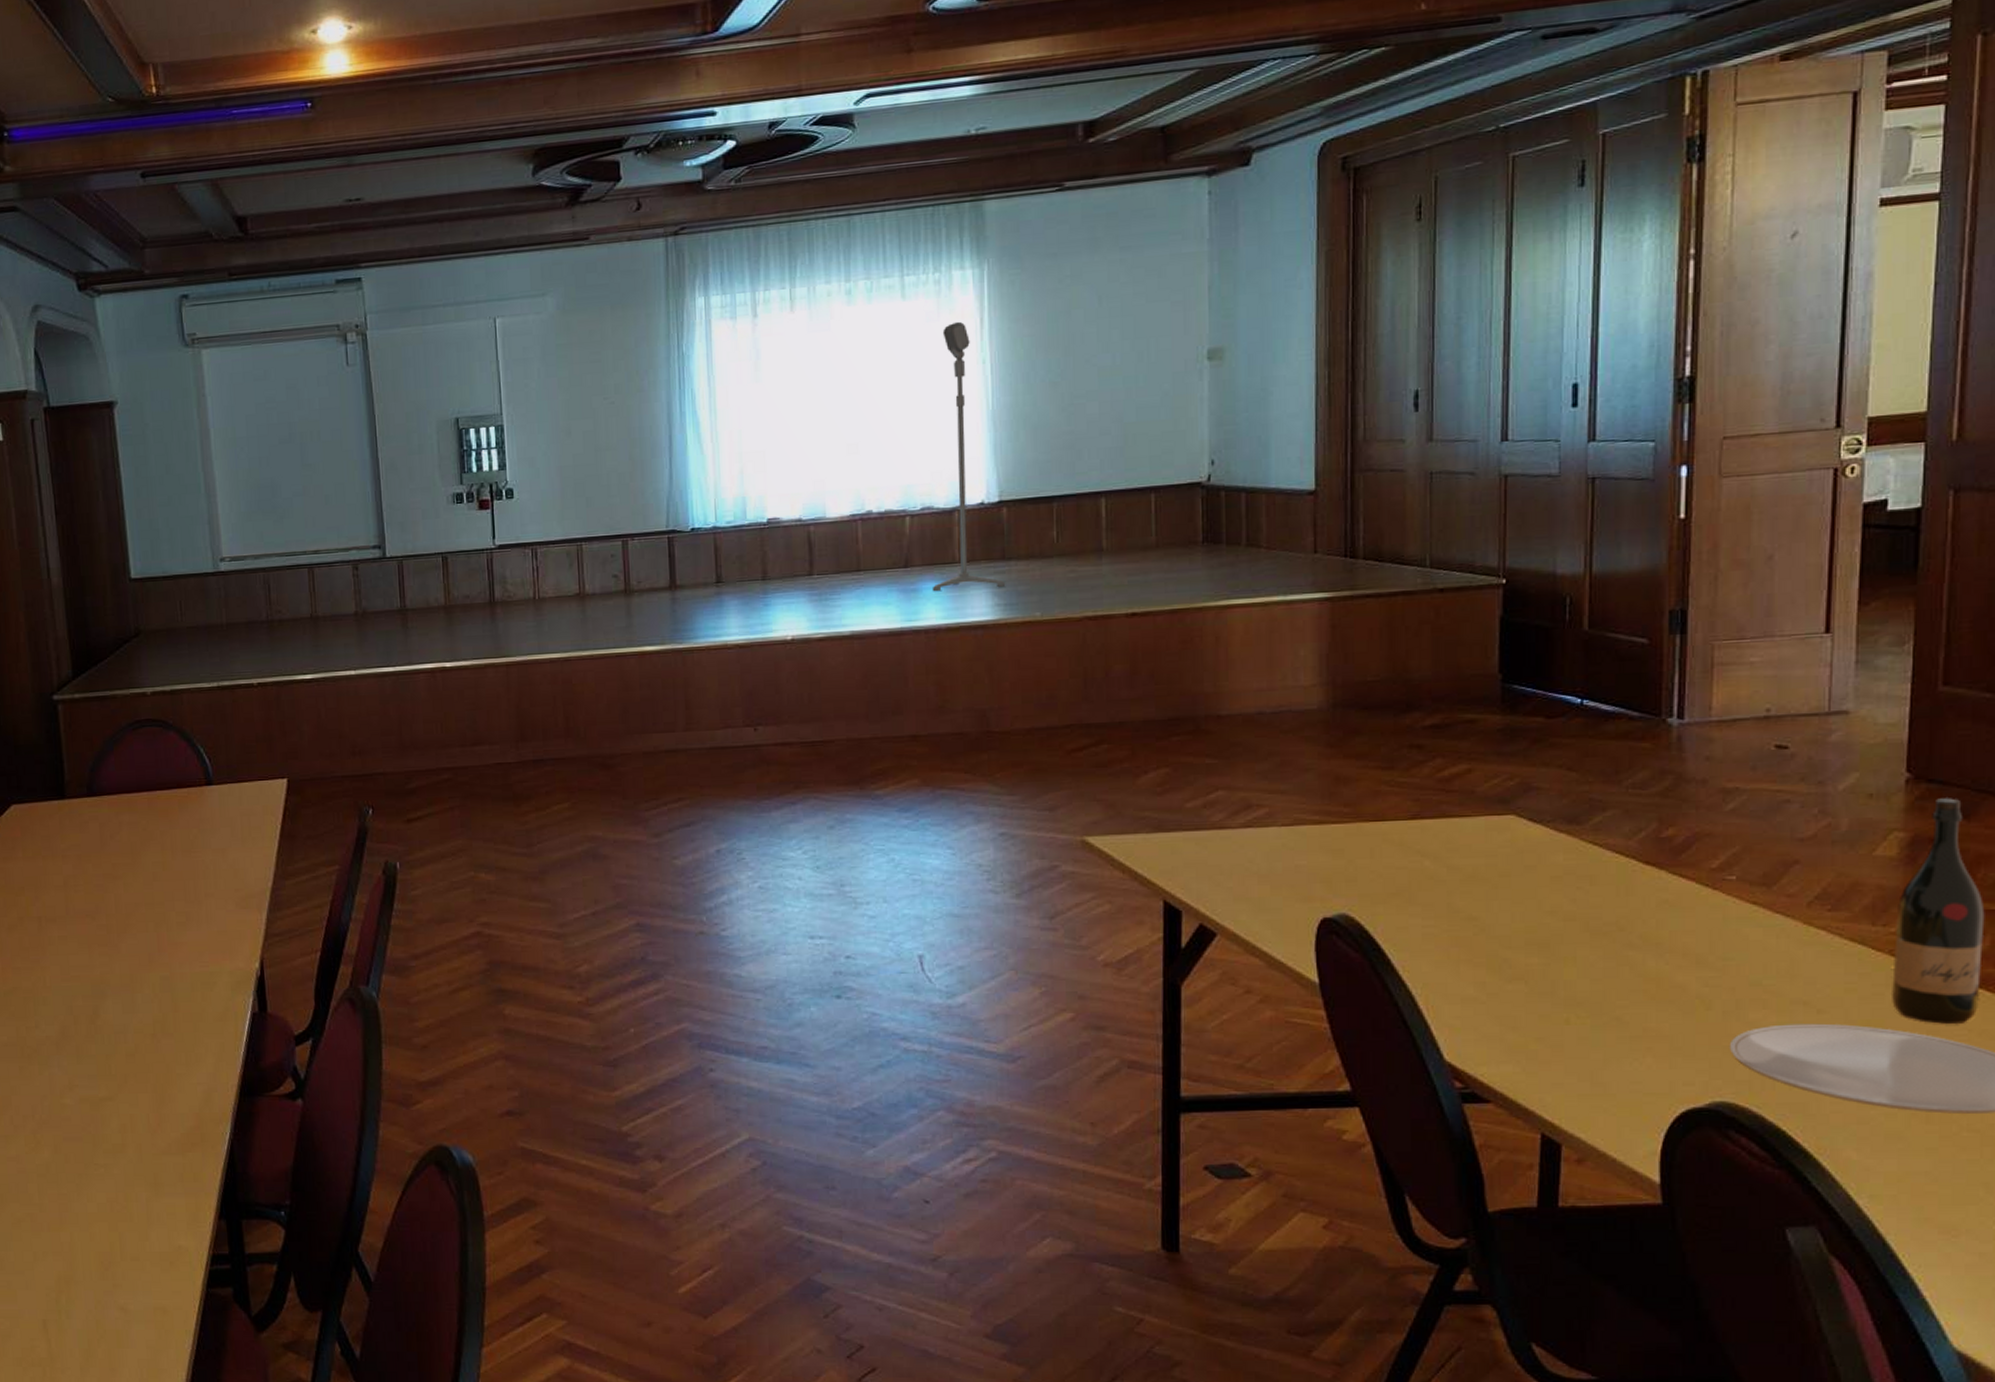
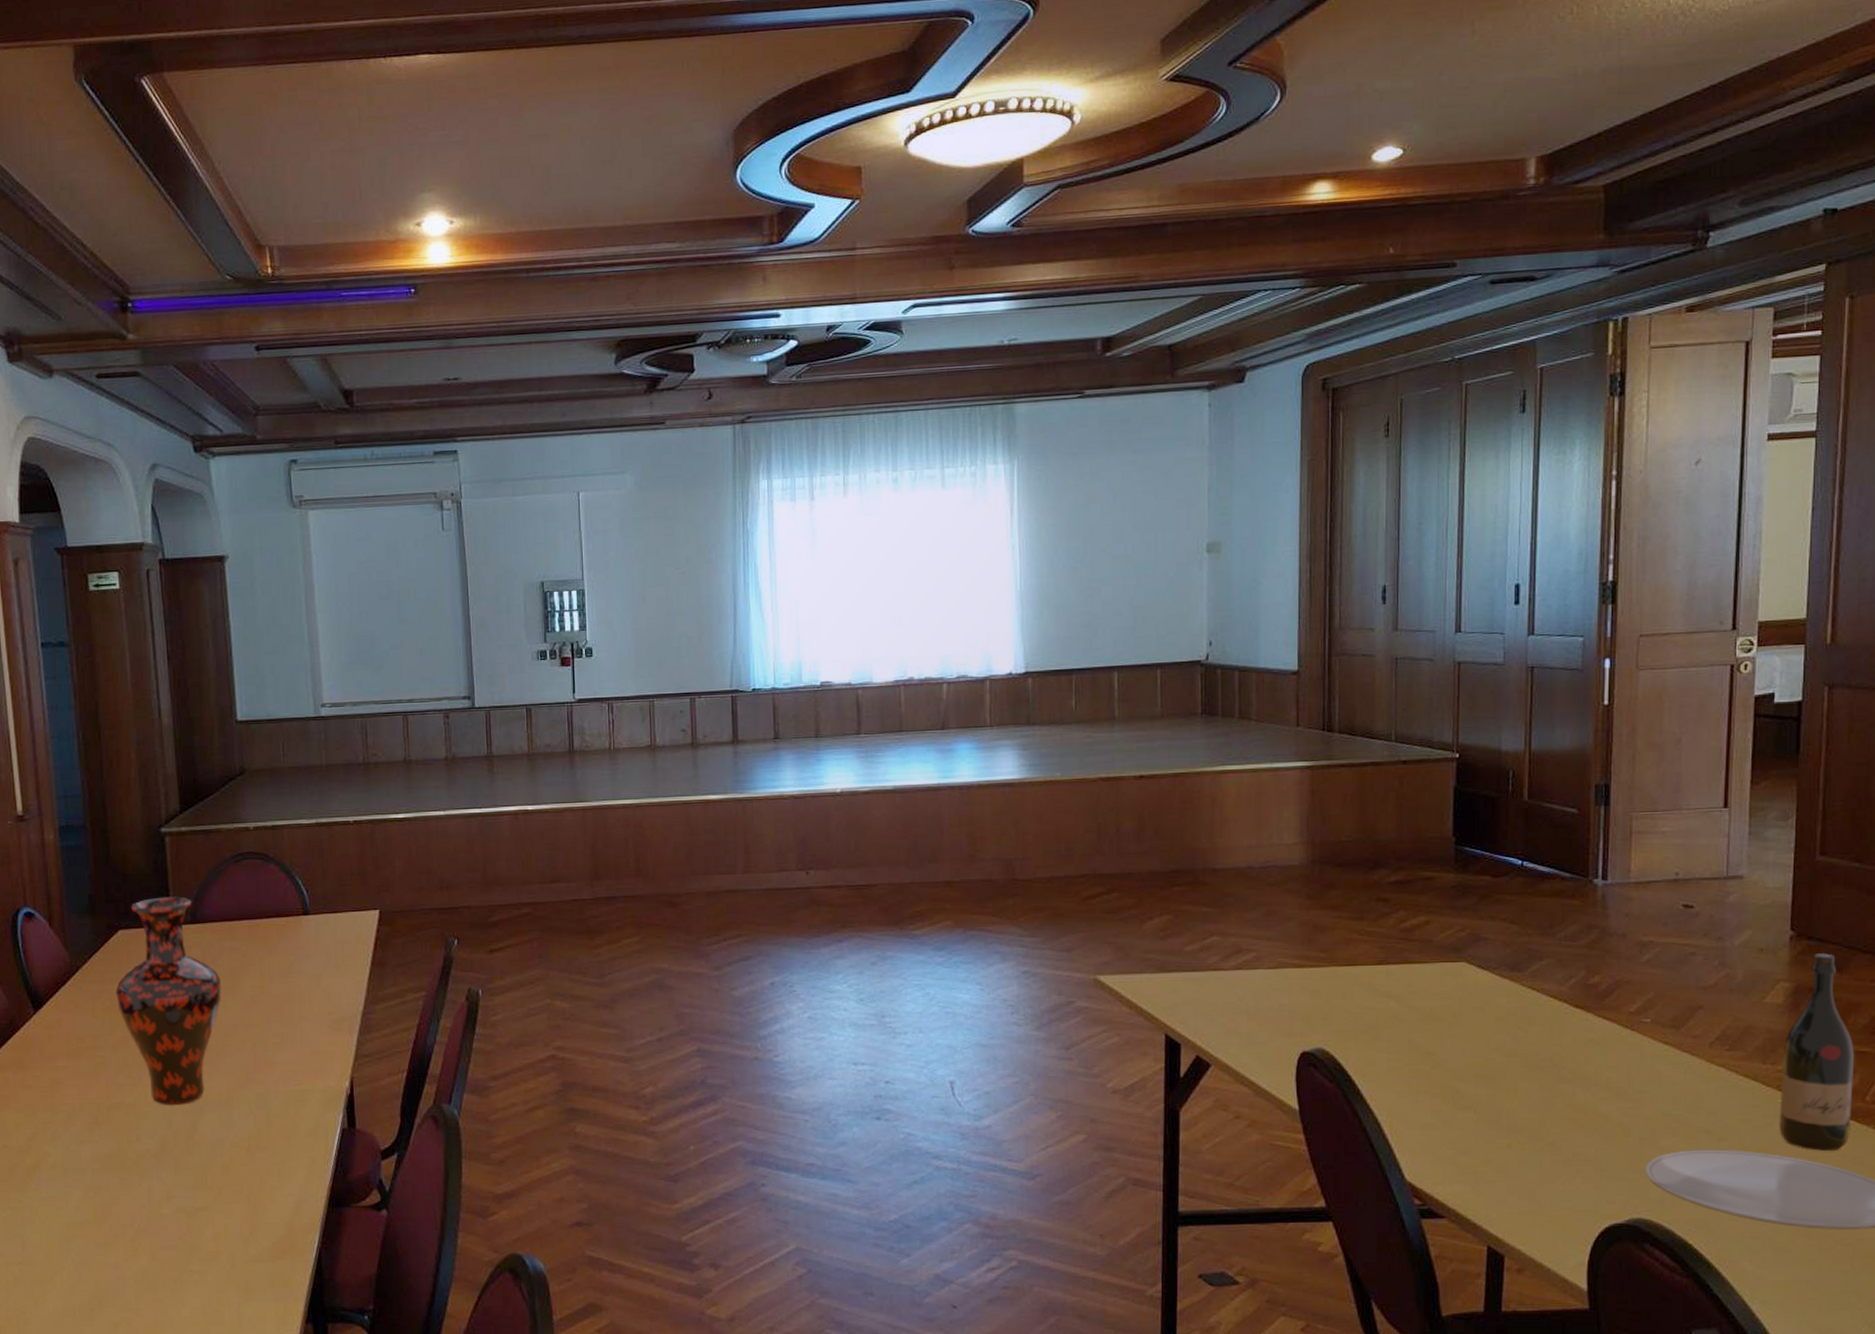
vase: none [10,768,121,989] -> present [116,896,221,1105]
microphone stand: present [932,321,1006,592] -> none [965,510,1031,752]

